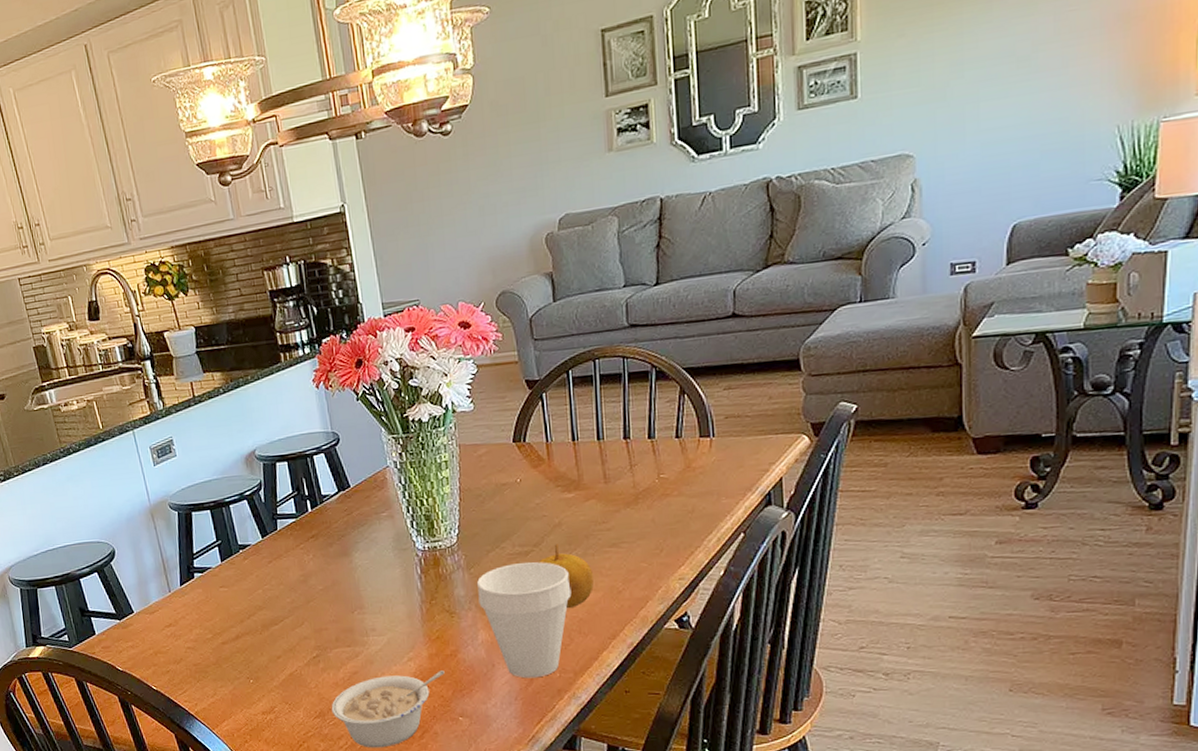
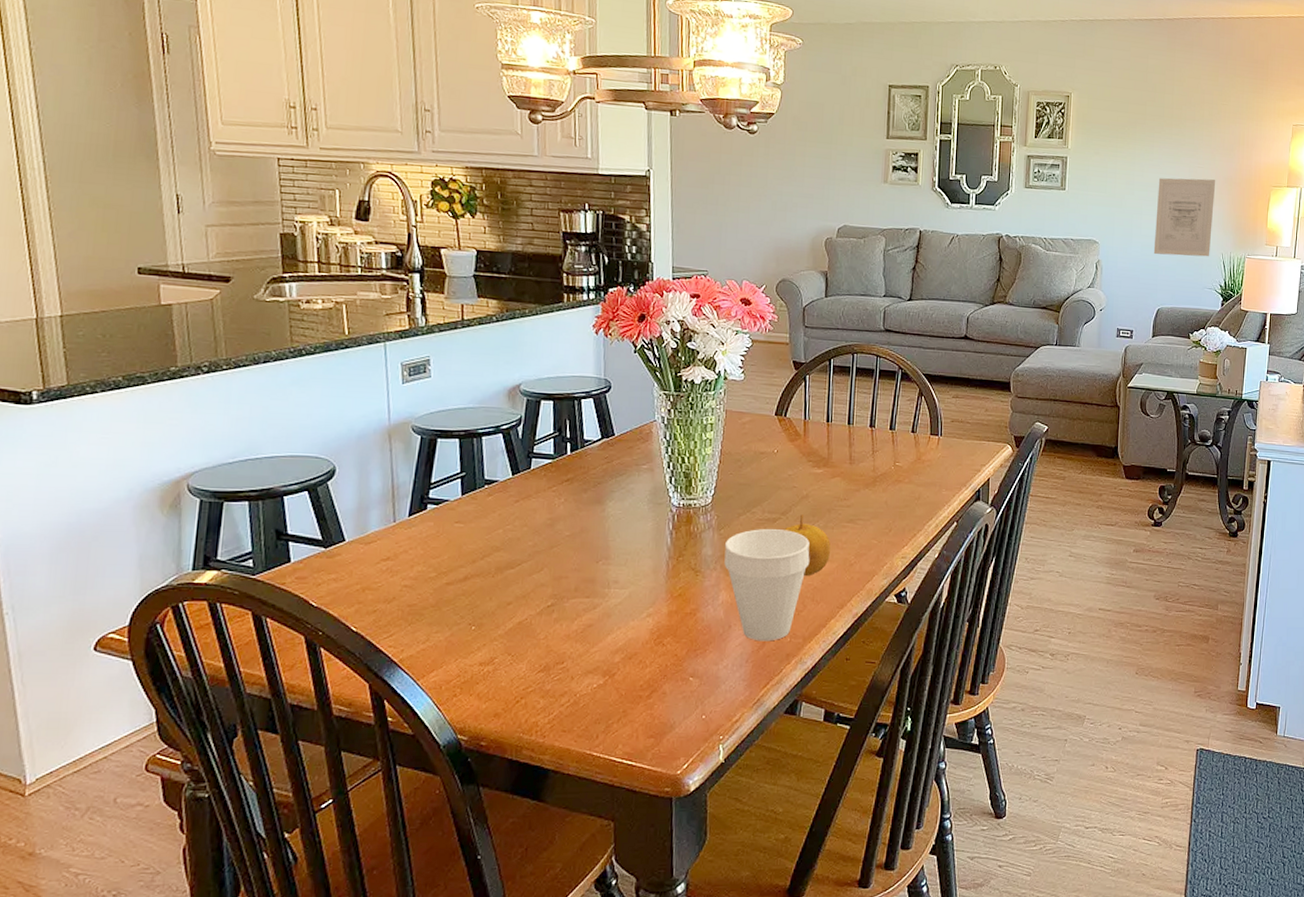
legume: present [331,670,445,748] -> none [558,629,682,707]
wall art: none [1001,22,1102,153] -> present [1153,178,1216,257]

